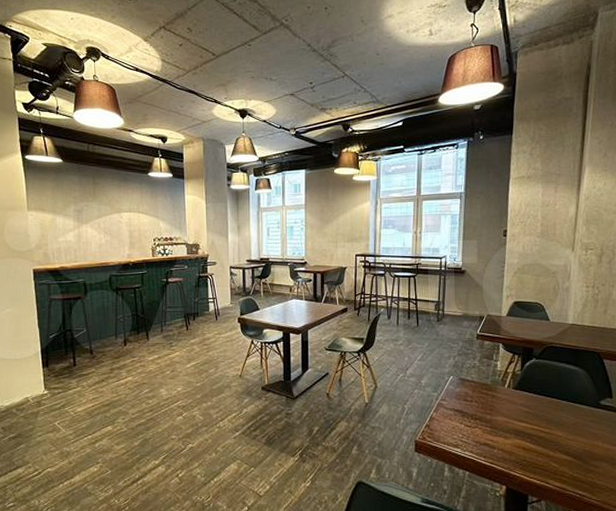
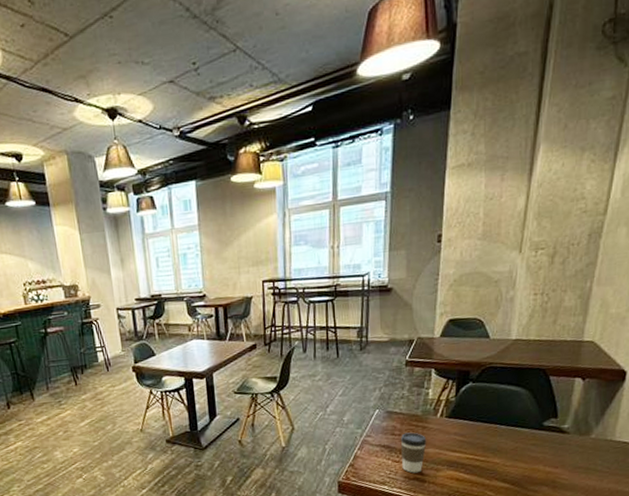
coffee cup: none [472,400,496,439] -> present [400,432,427,473]

